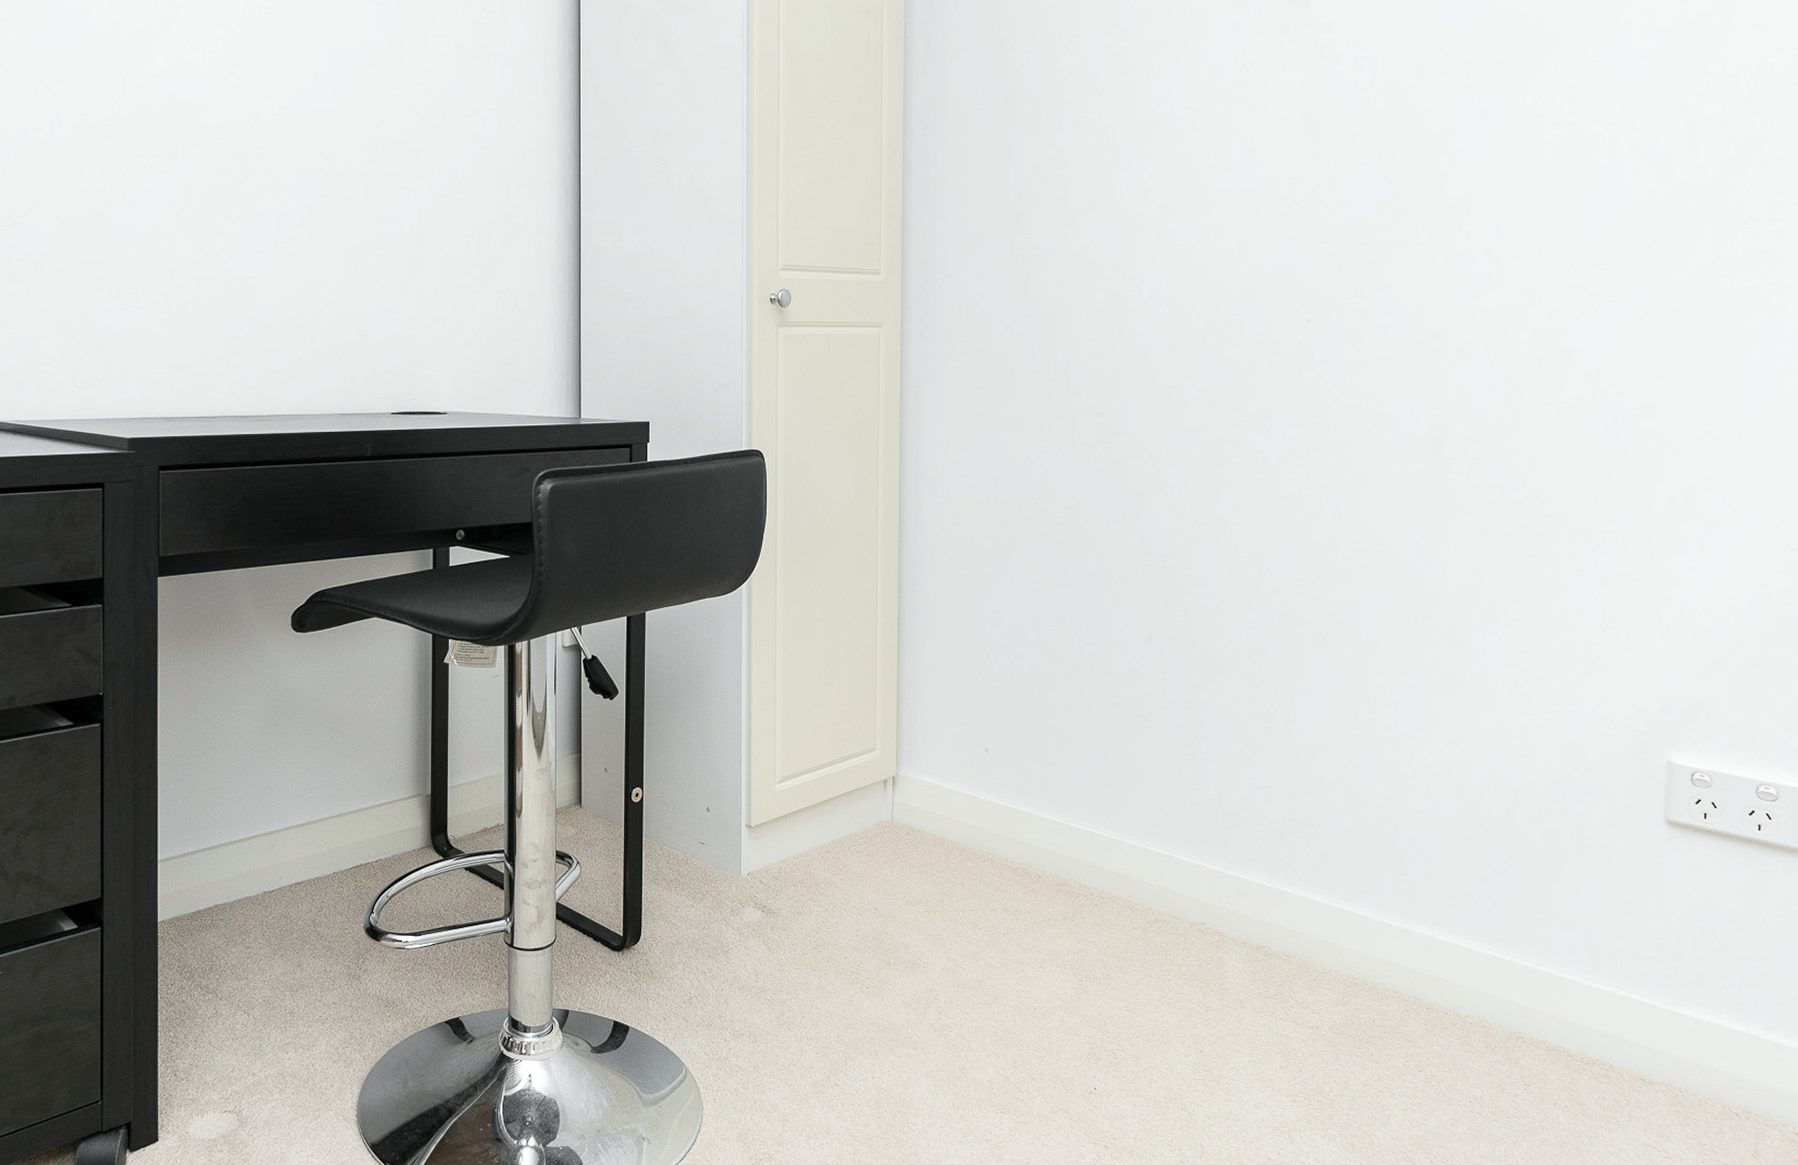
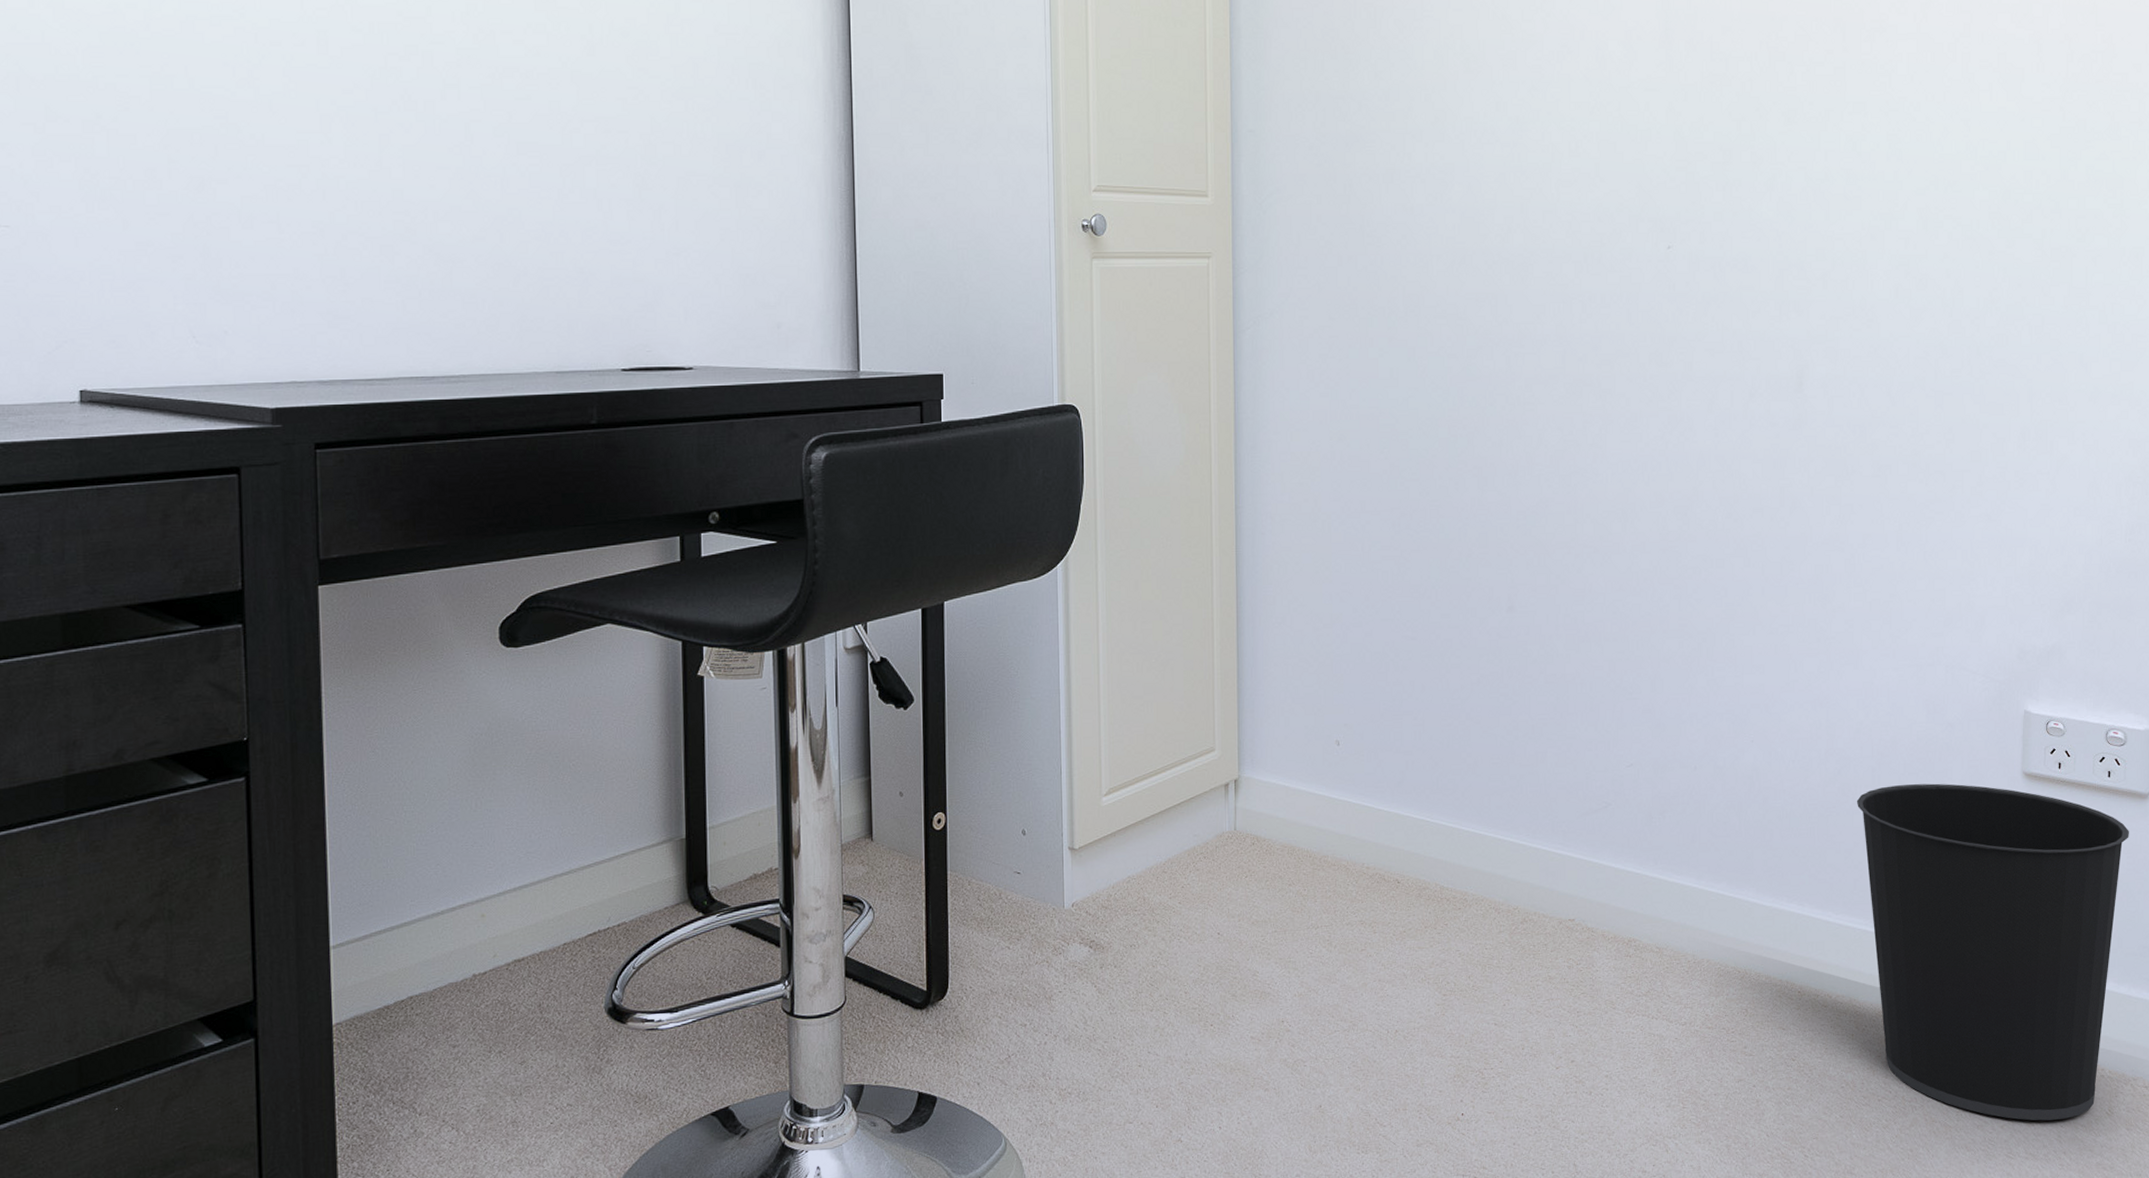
wastebasket: none [1489,823,1781,1156] -> present [1856,783,2129,1121]

